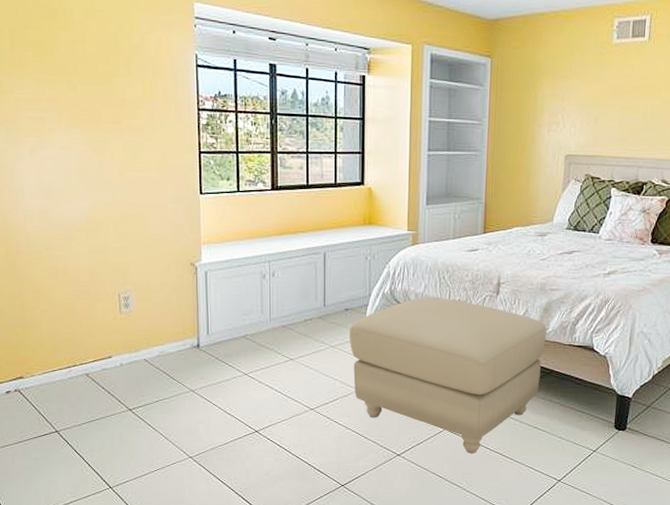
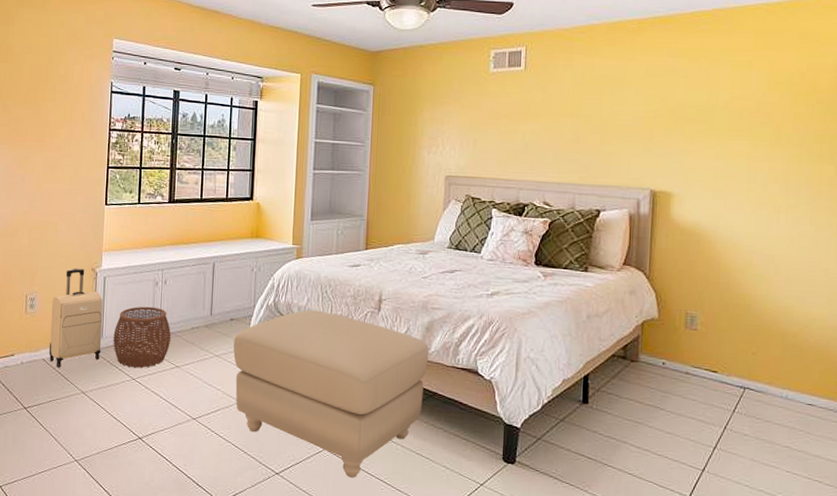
suitcase: none [149,263,208,367] -> present [48,267,103,368]
woven basket: none [220,300,283,363] -> present [113,306,172,368]

